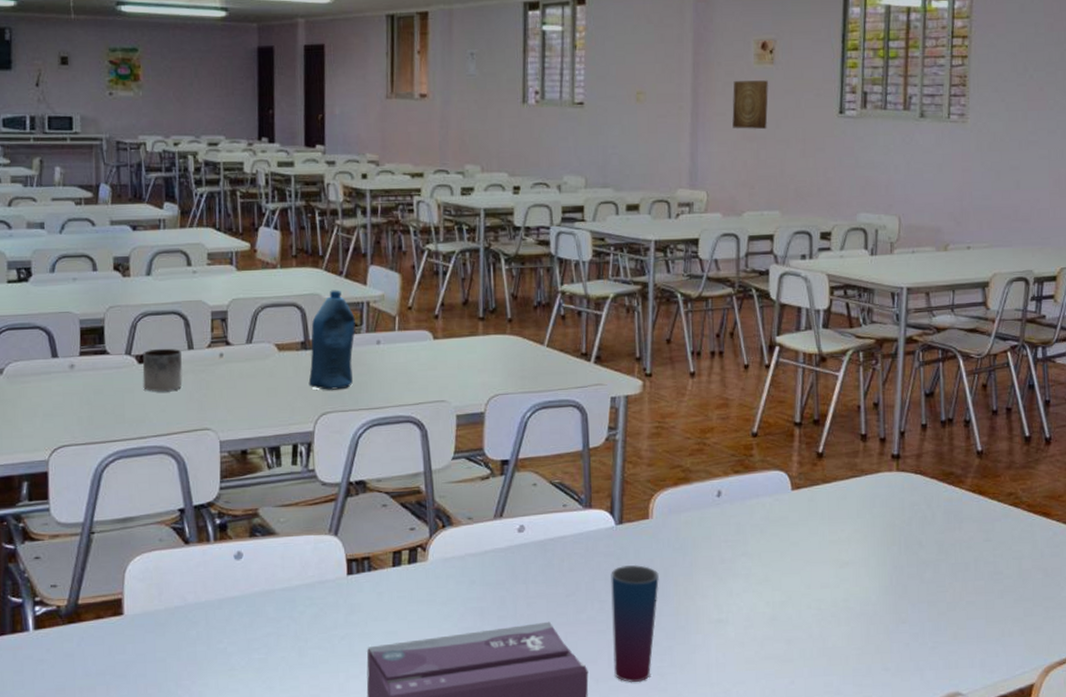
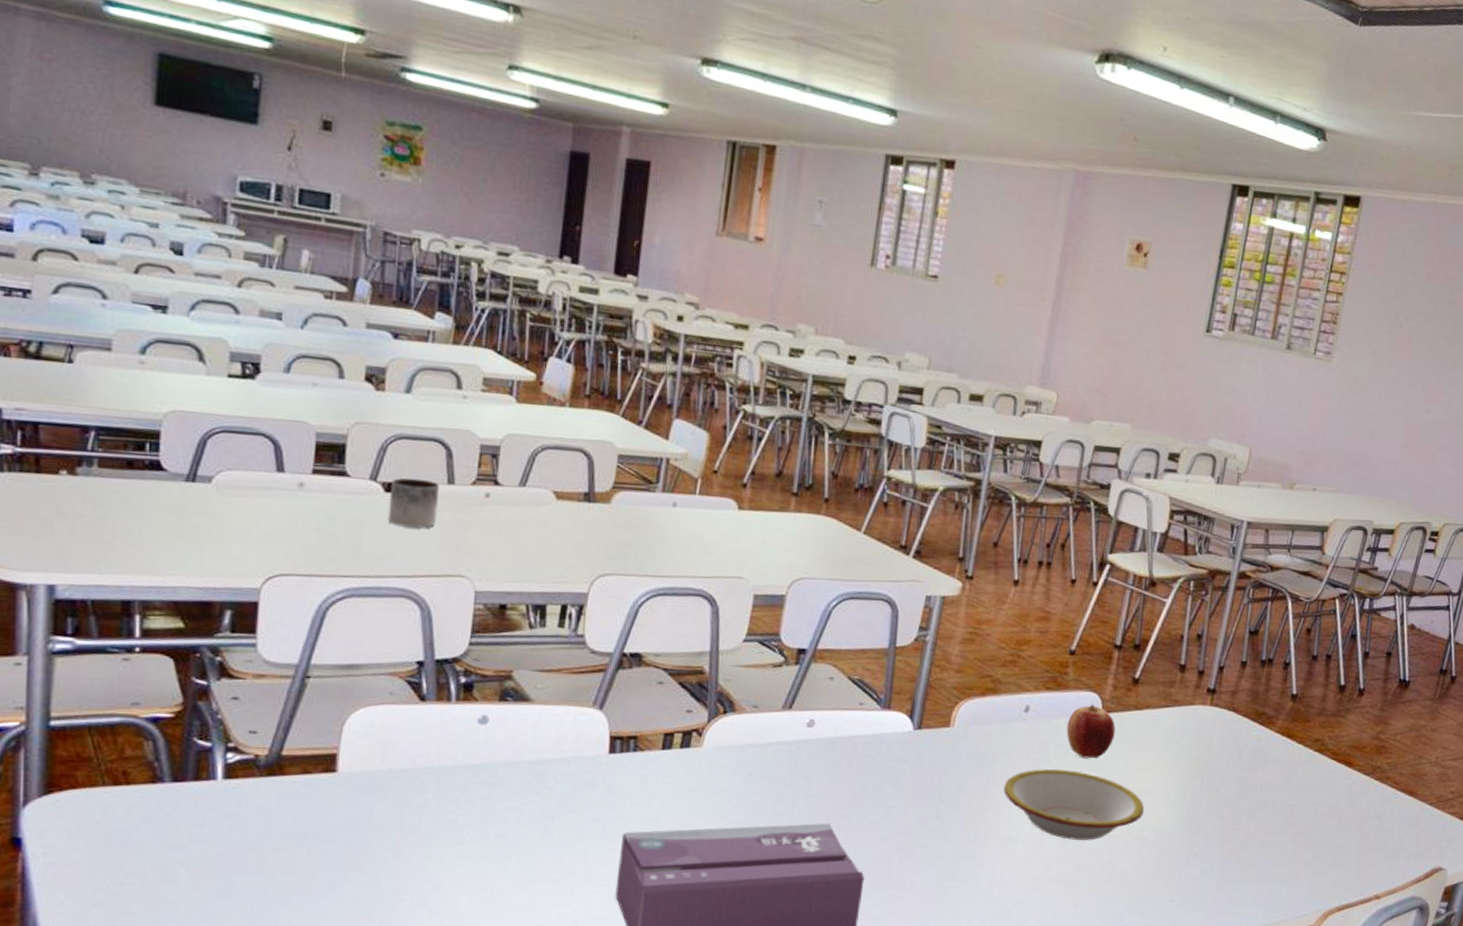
bottle: present [308,290,355,390] -> none [588,440,651,551]
cup: present [611,564,659,683] -> none [892,772,953,894]
bowl: none [708,549,846,618] -> present [1004,769,1144,841]
wall art: present [732,80,768,130] -> none [1094,280,1138,337]
apple: none [759,482,807,536] -> present [1066,704,1116,759]

